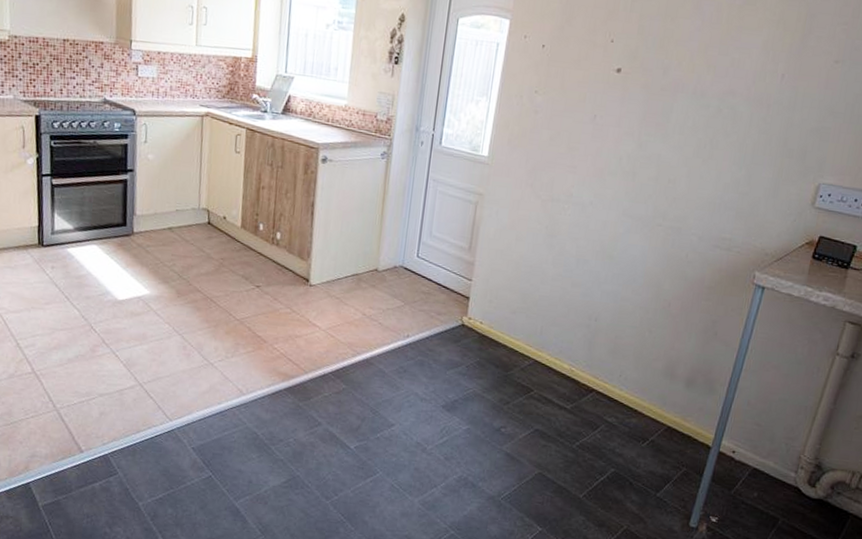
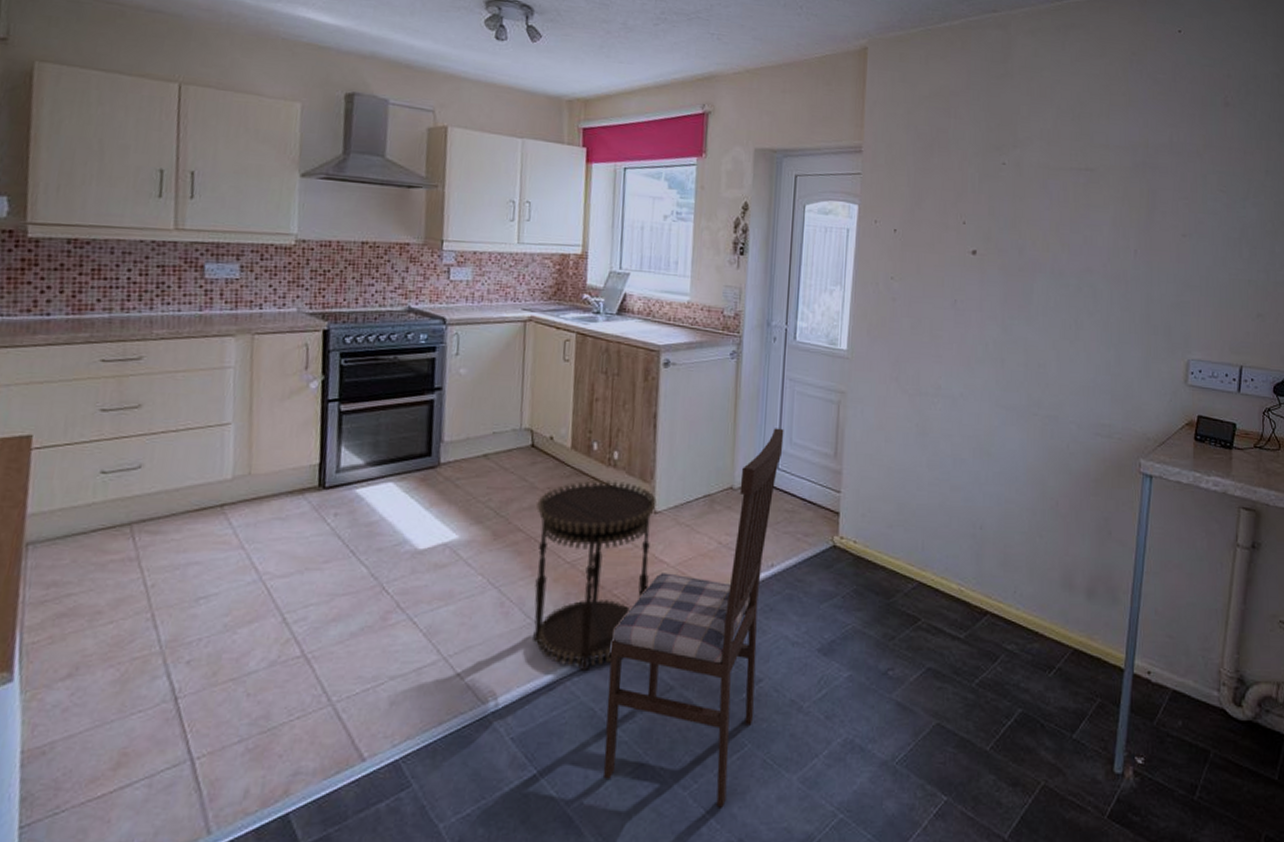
side table: none [209,255,312,404] -> present [533,480,657,670]
dining chair: none [263,222,425,516] -> present [603,428,784,808]

